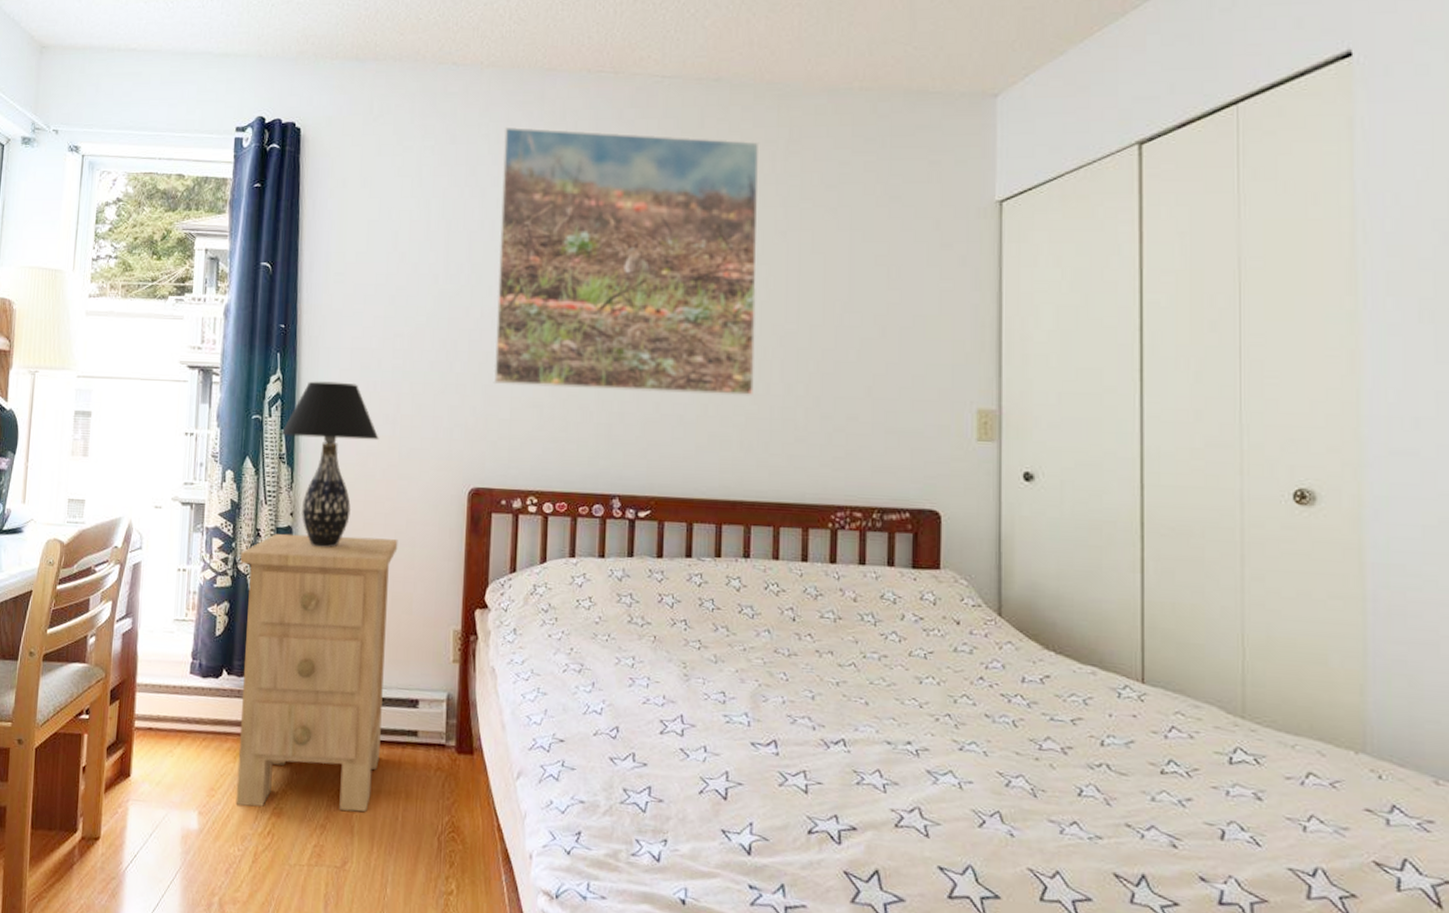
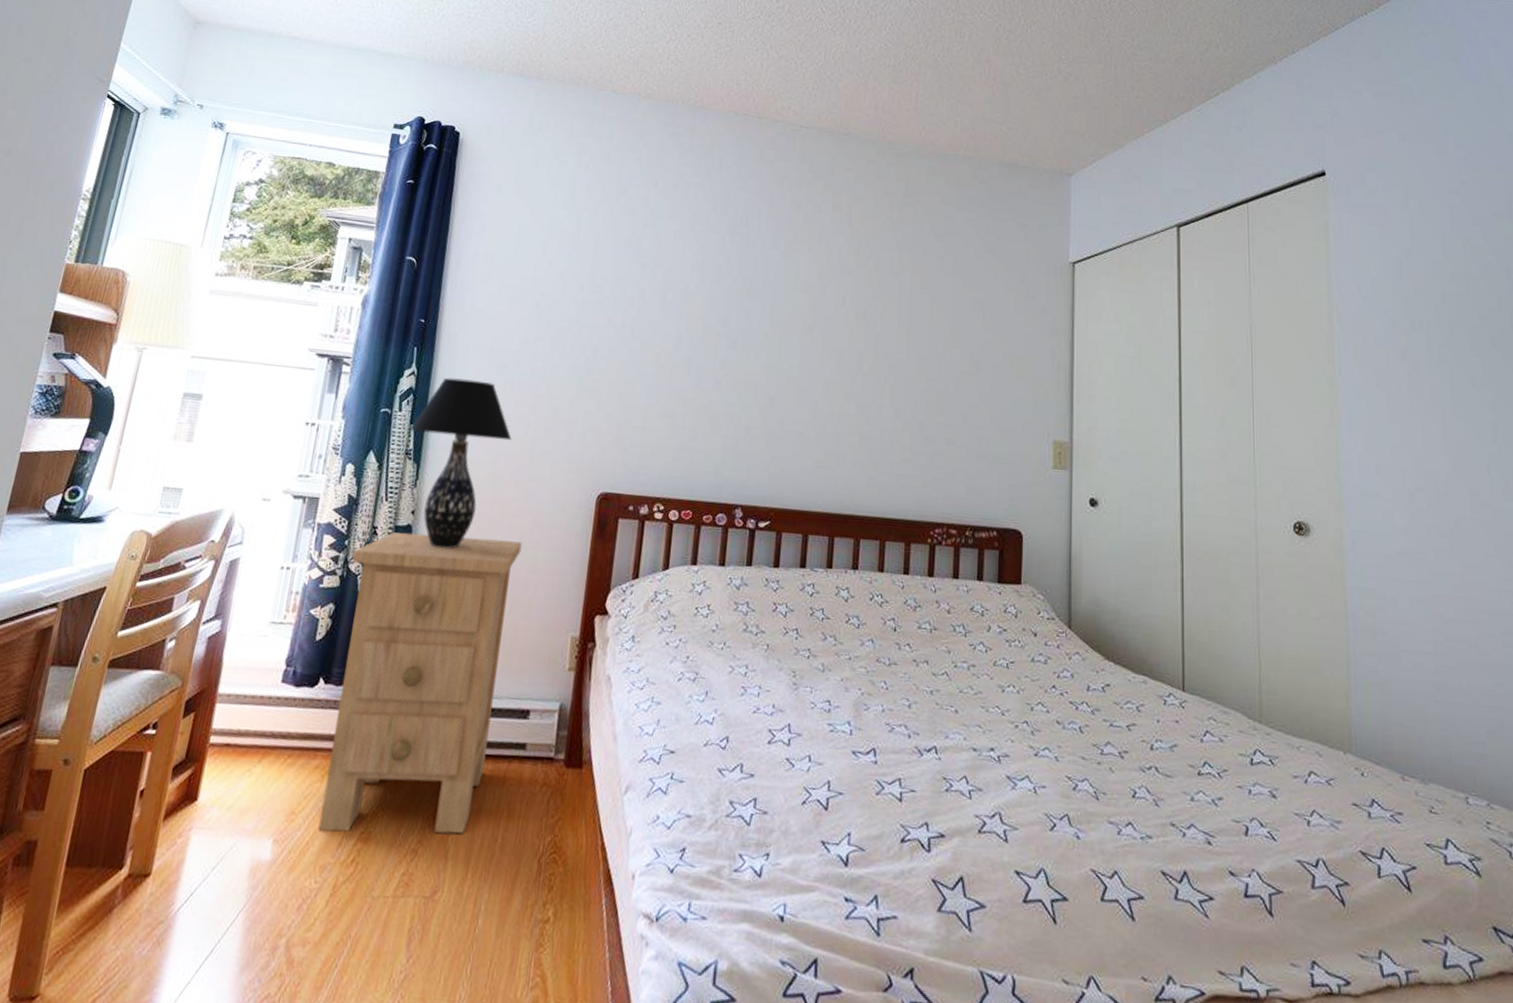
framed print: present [493,126,760,396] -> none [629,153,881,418]

